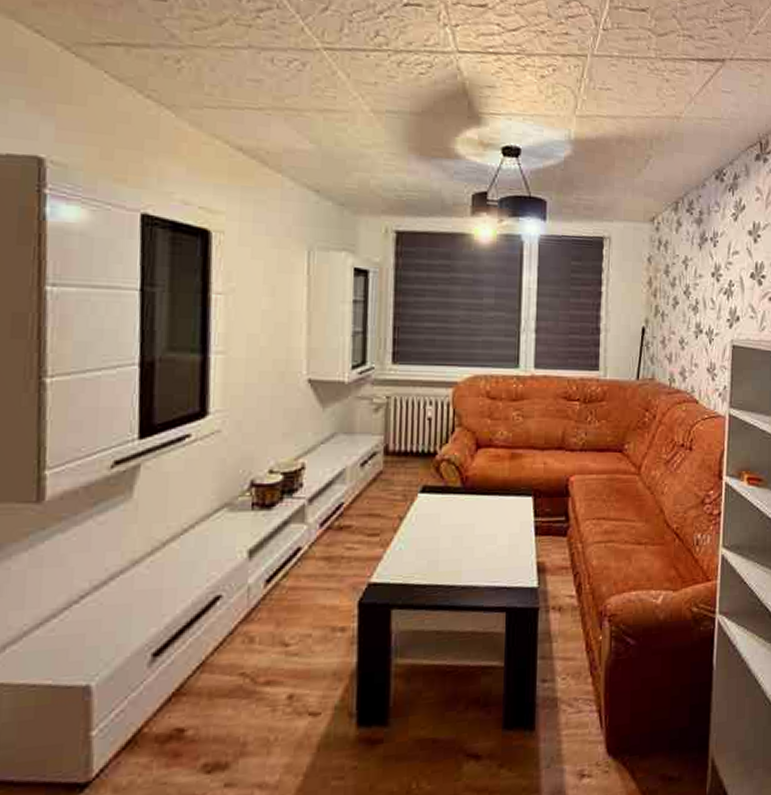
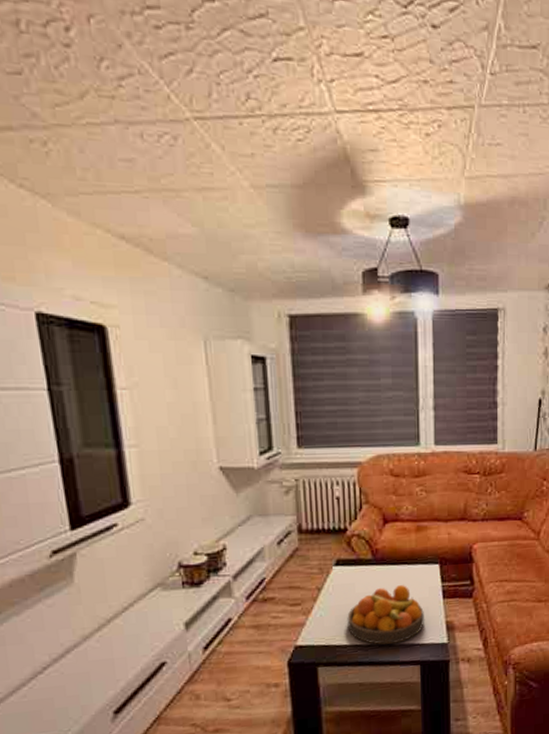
fruit bowl: none [428,518,514,586] -> present [347,585,424,645]

